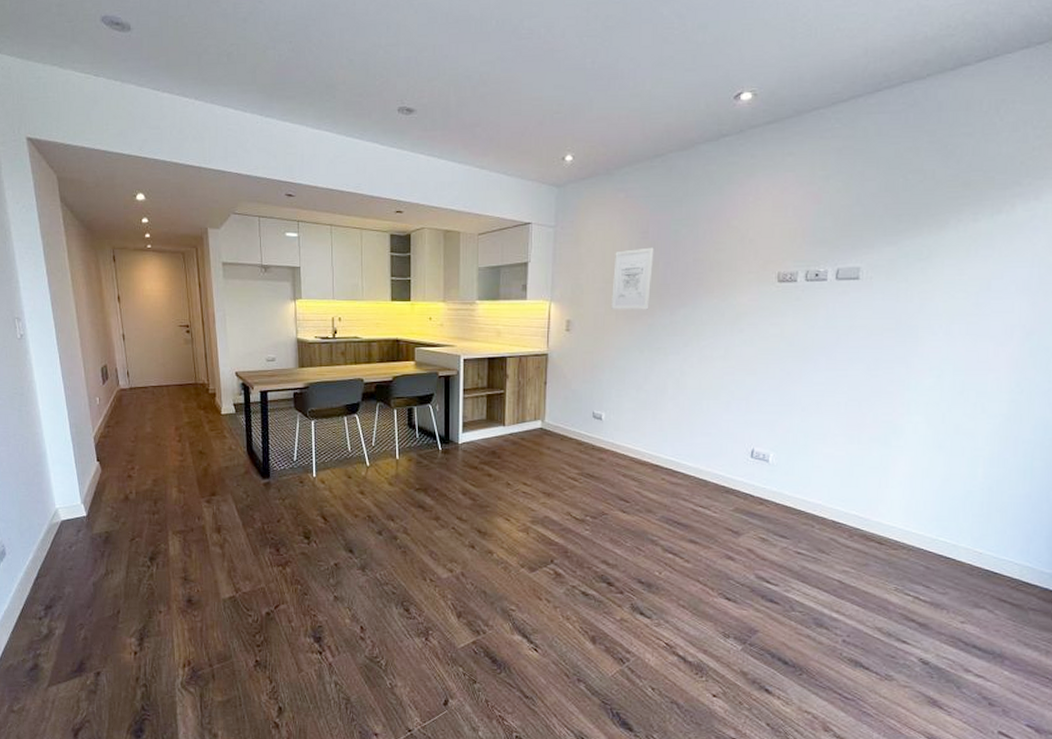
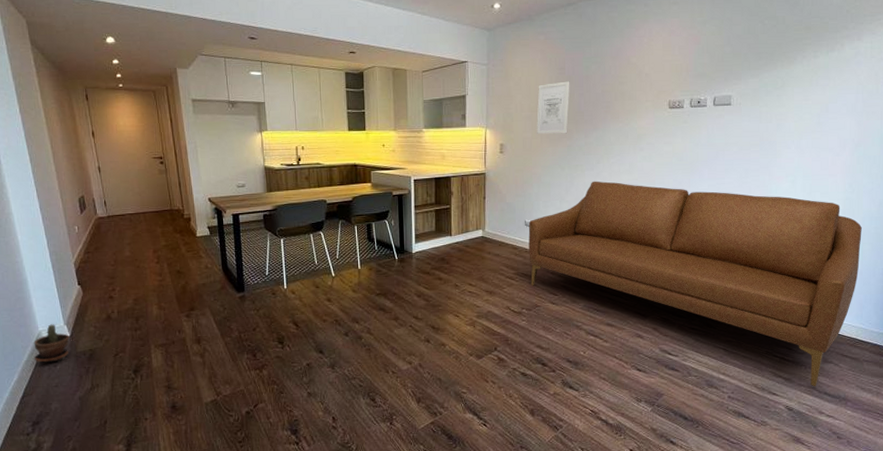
potted plant: none [50,502,86,543] -> present [33,324,70,363]
sofa: none [596,367,1032,637] -> present [528,181,862,387]

